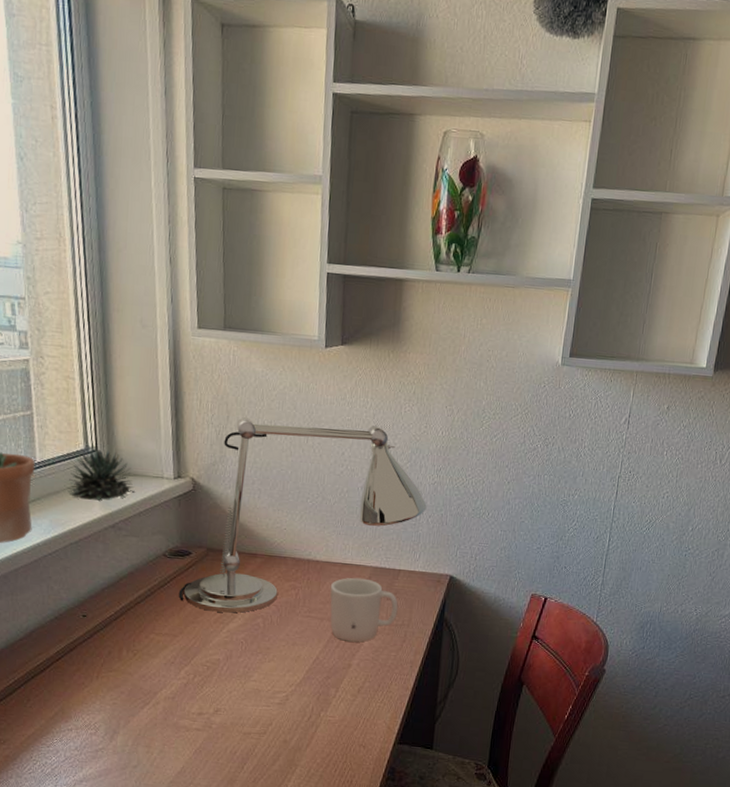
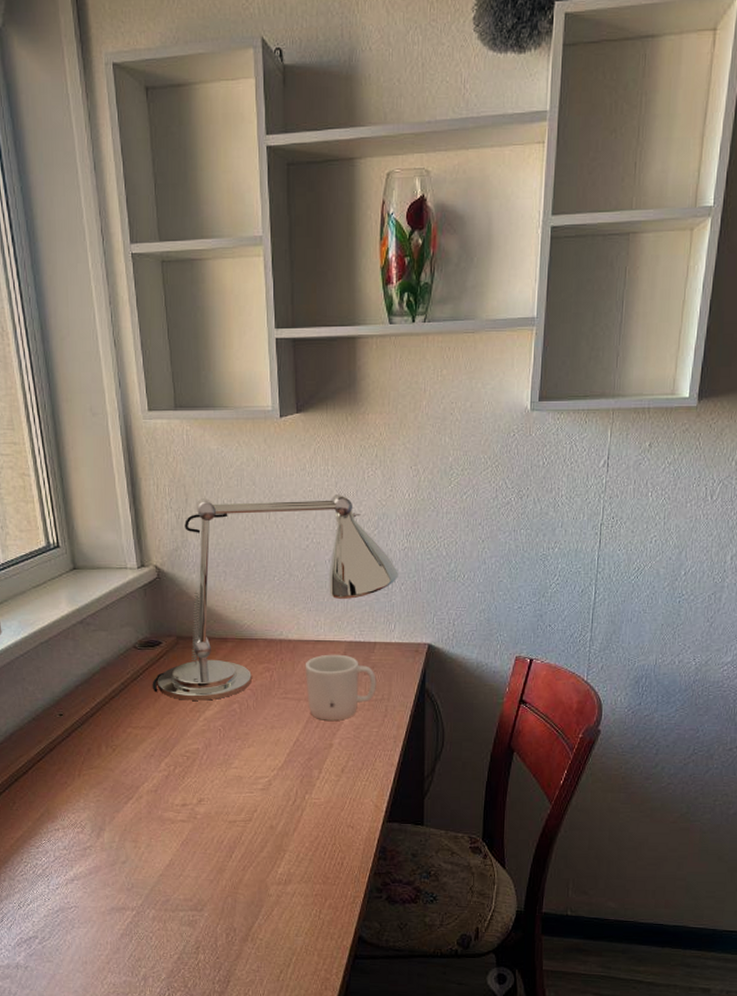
succulent plant: present [68,449,135,501] -> none [34,544,100,597]

